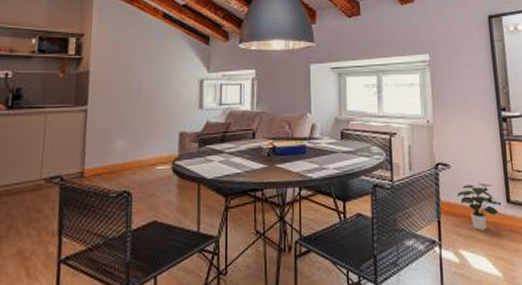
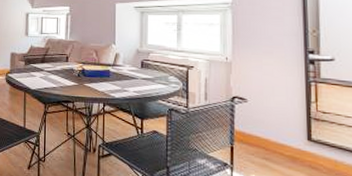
potted plant: present [457,183,502,231] -> none [252,118,302,162]

